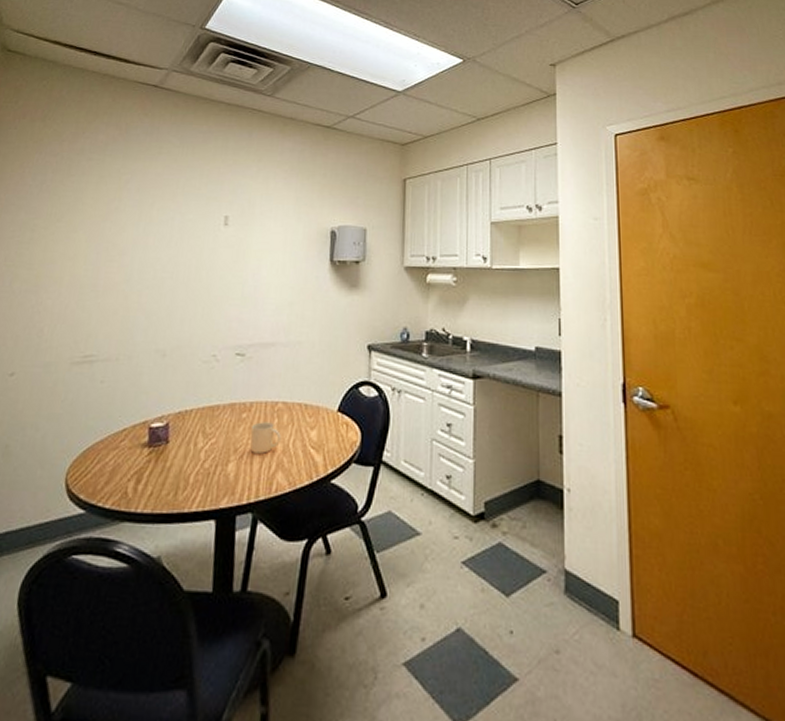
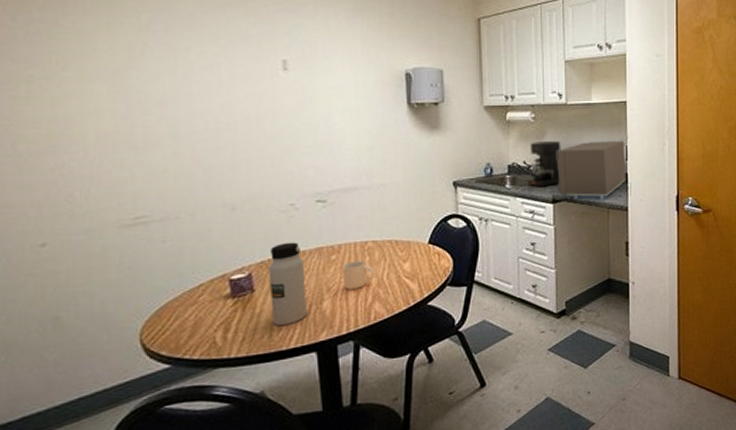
water bottle: none [180,394,217,484] -> present [268,242,308,325]
coffee maker: none [445,306,484,359] -> present [527,140,561,187]
microwave: none [479,311,559,380] -> present [557,140,626,200]

